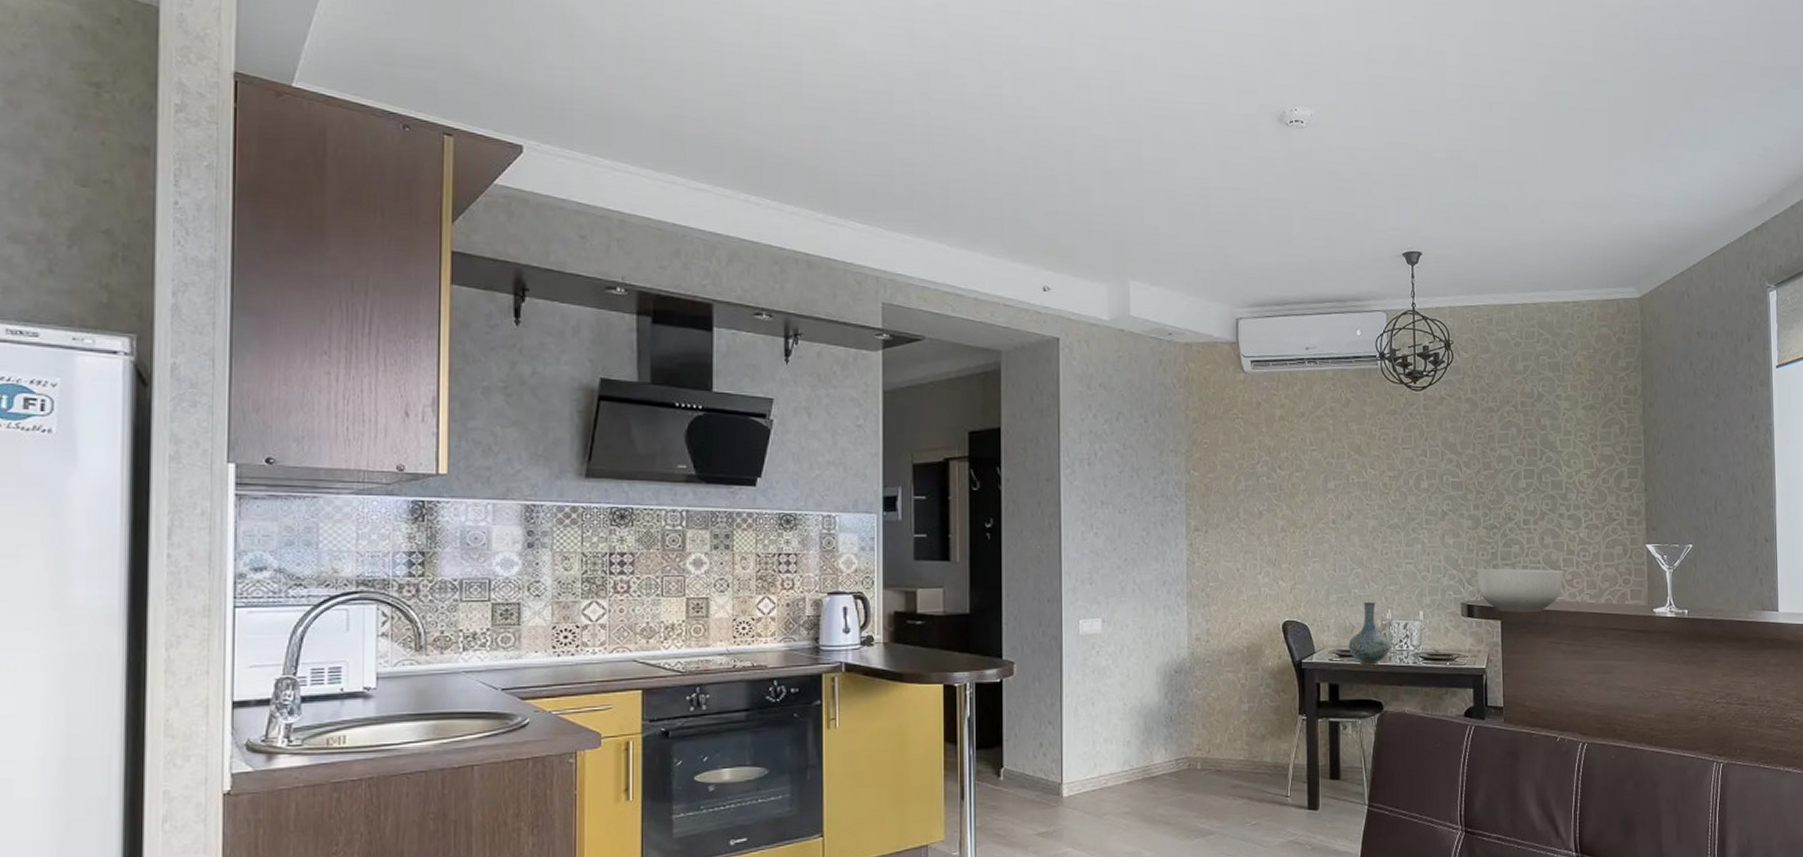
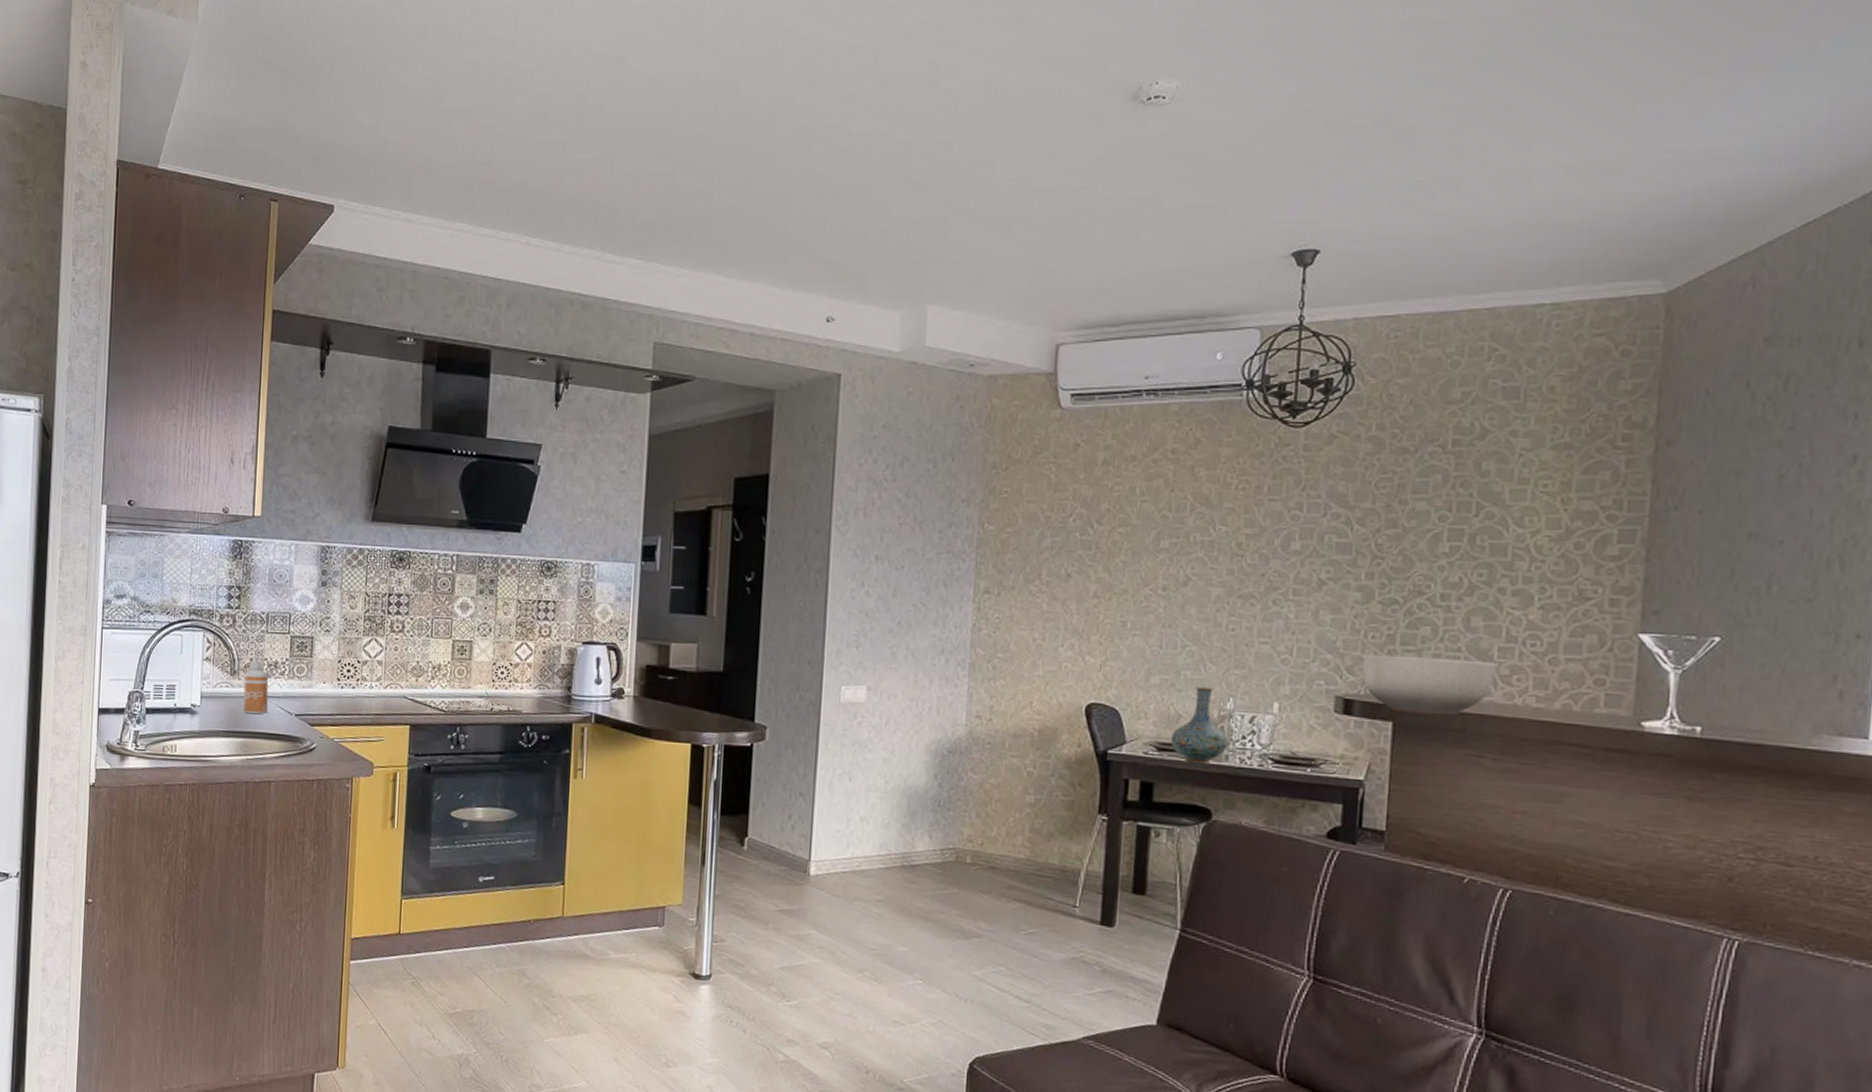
soap dispenser: none [433,628,466,693] -> present [243,656,269,715]

